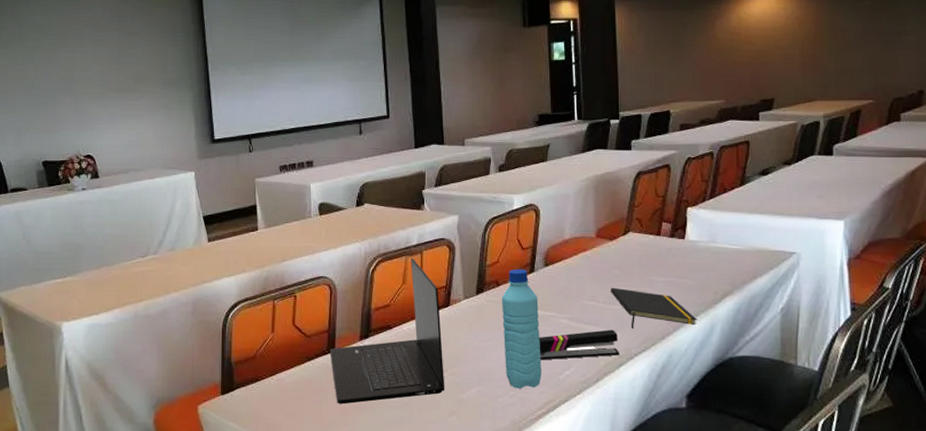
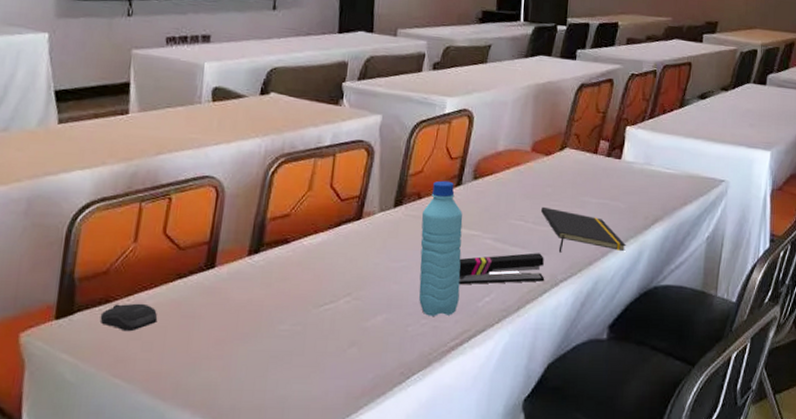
computer mouse: none [253,381,296,404] -> present [100,303,158,332]
laptop: present [330,258,445,405] -> none [208,160,350,333]

